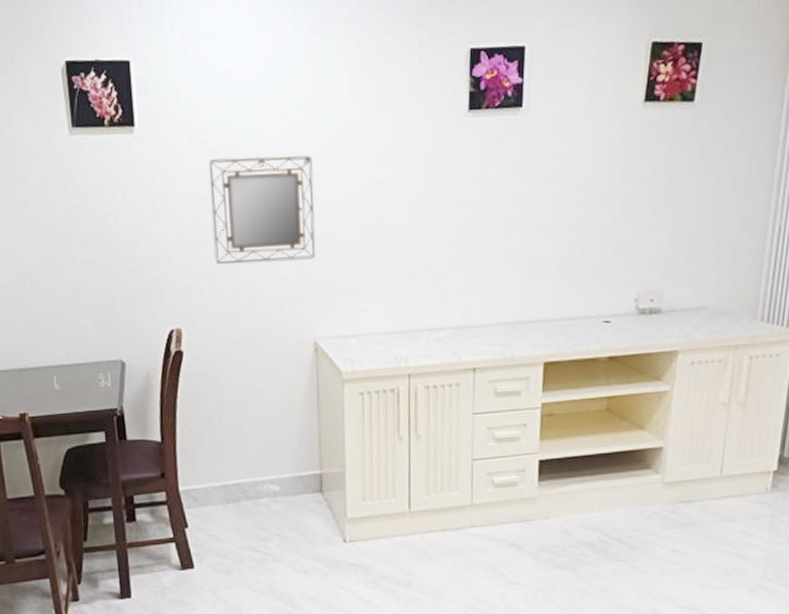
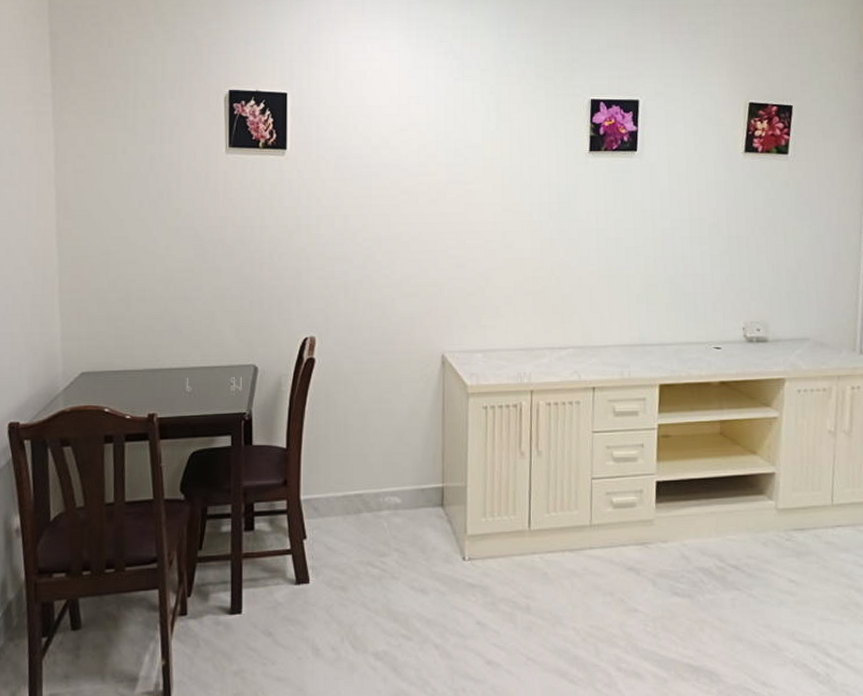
home mirror: present [209,155,316,265] -> none [352,181,448,278]

